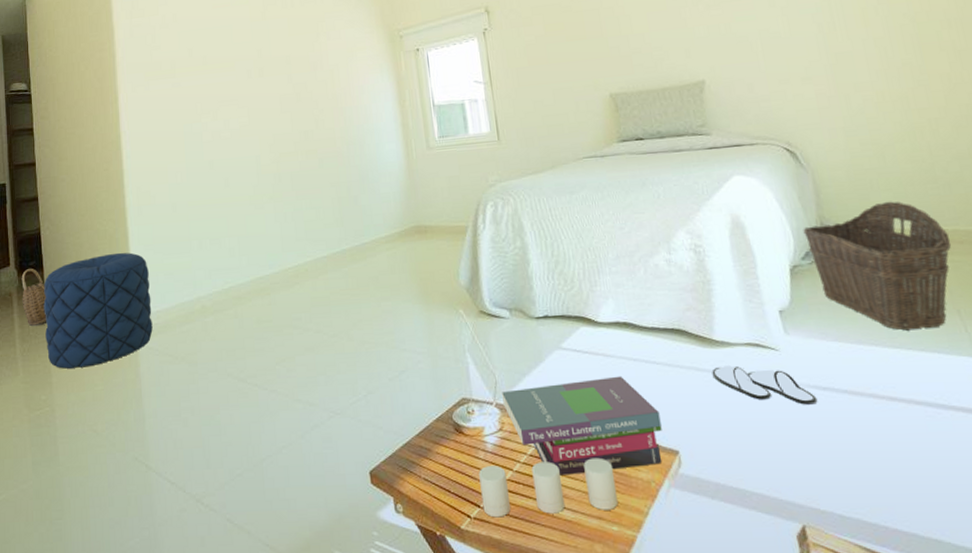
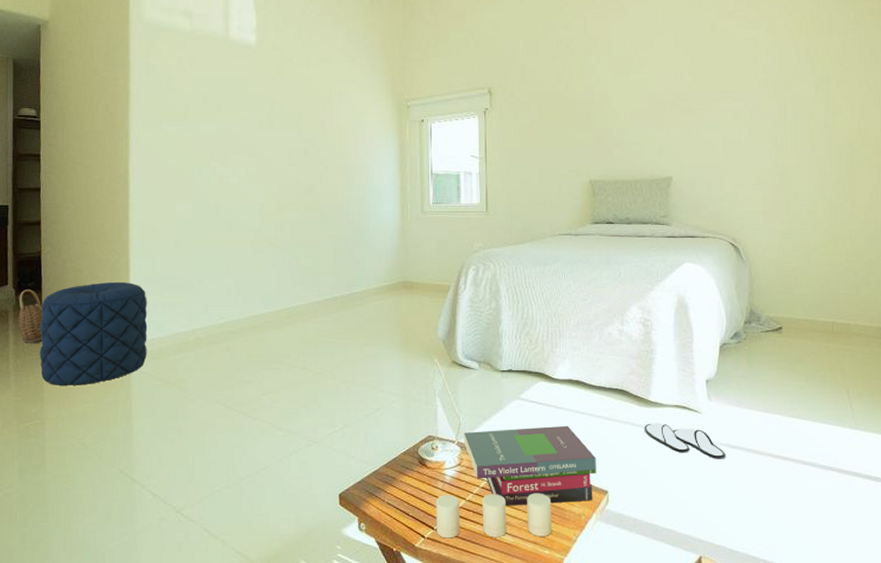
wicker basket: present [803,201,952,331] -> none [735,296,851,404]

